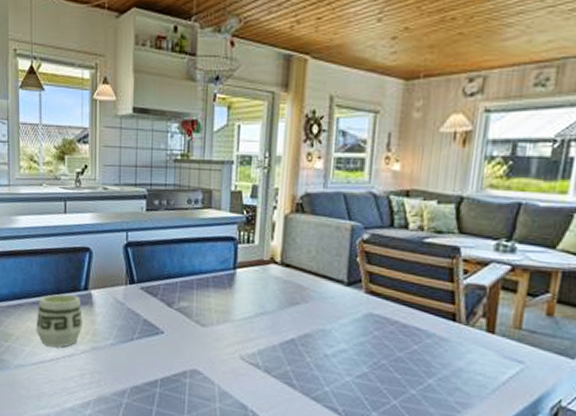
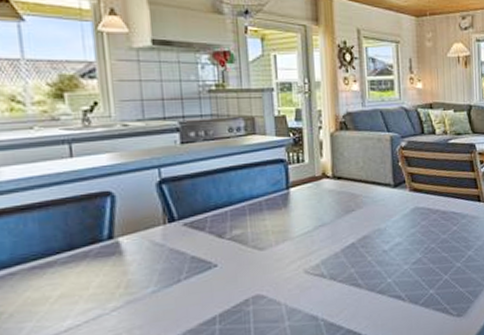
cup: present [36,294,83,348] -> none [39,247,111,315]

